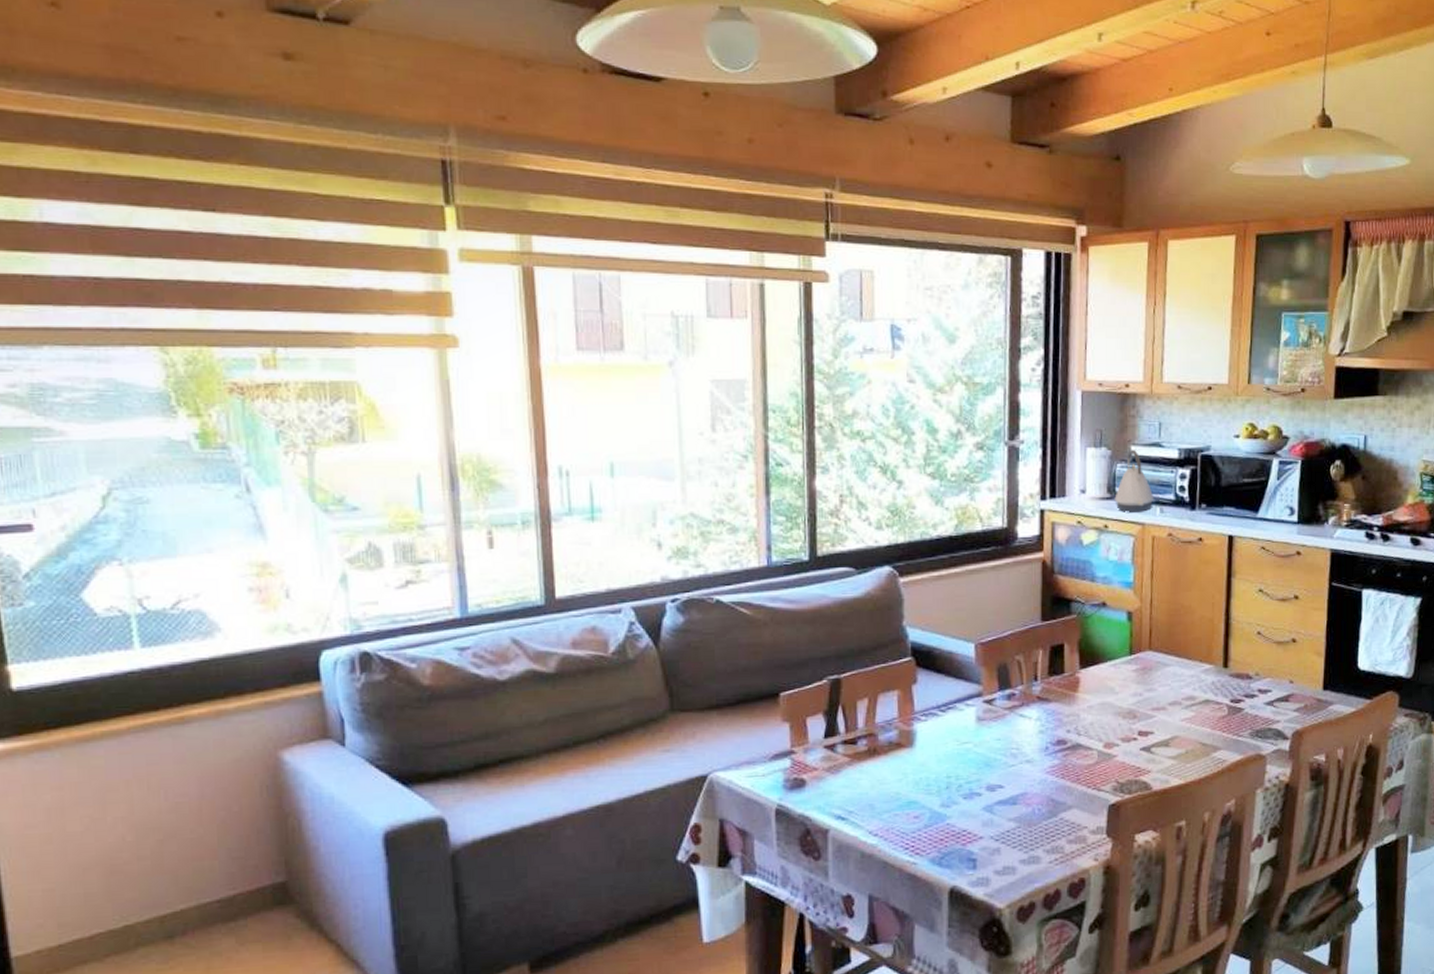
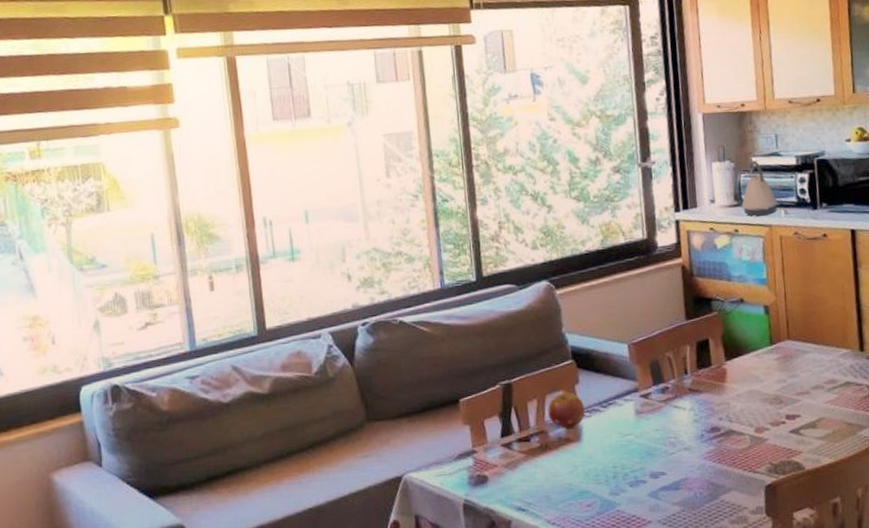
fruit: none [879,693,922,731] -> present [548,392,586,428]

